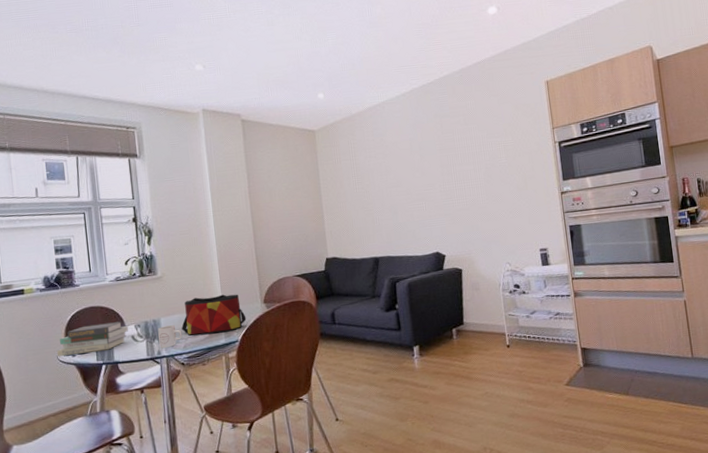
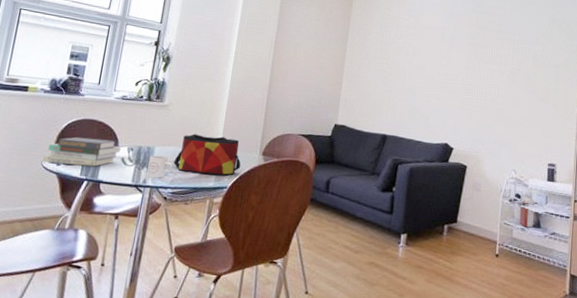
books: none [520,284,545,314] -> present [519,195,542,229]

